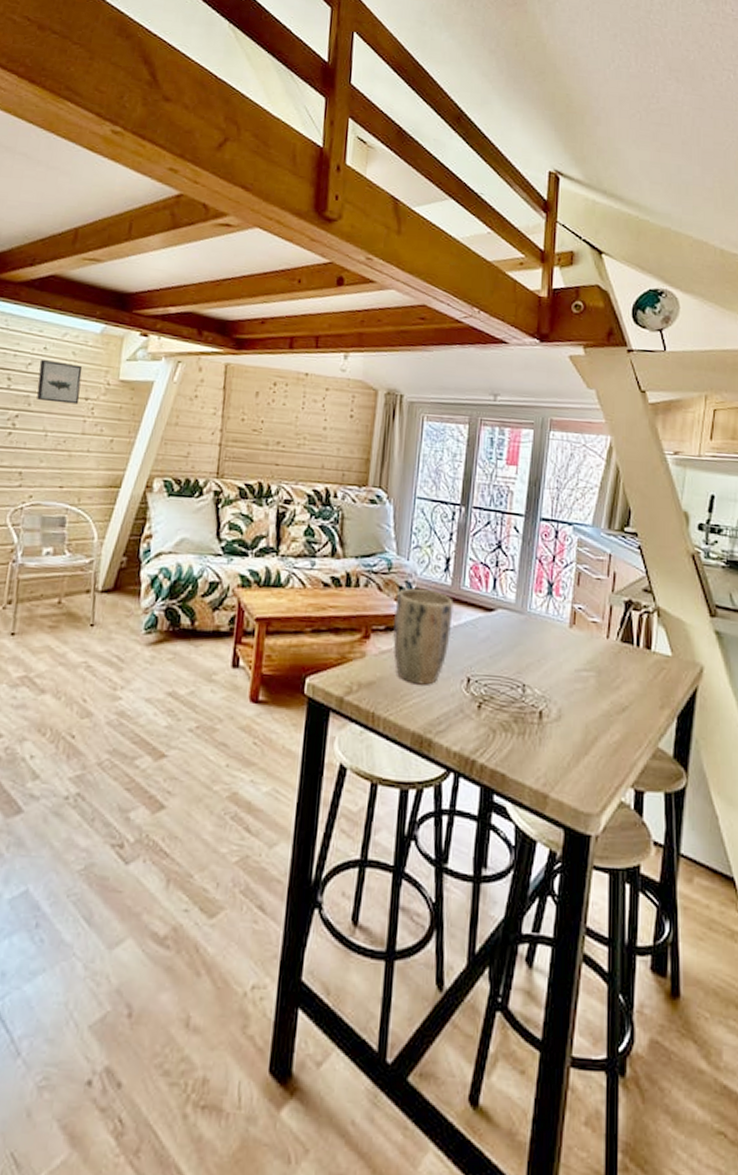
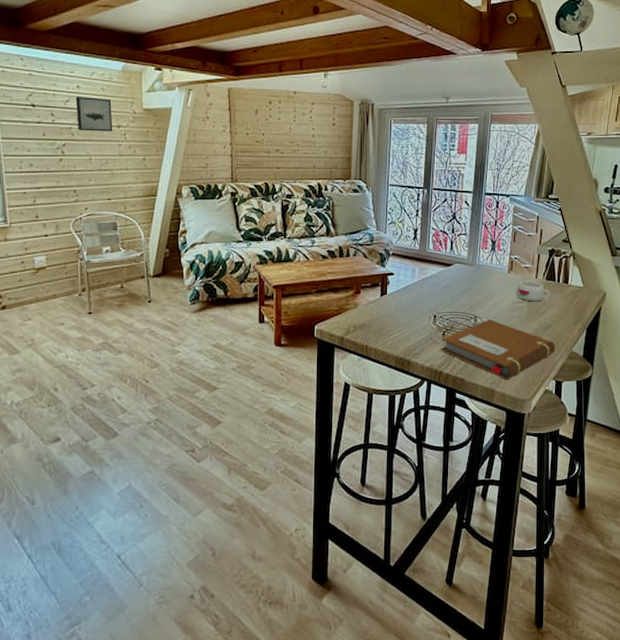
plant pot: present [393,588,454,685] -> none [378,255,421,323]
notebook: none [475,691,634,781] -> present [441,319,556,379]
mug: none [579,640,628,672] -> present [516,280,551,302]

